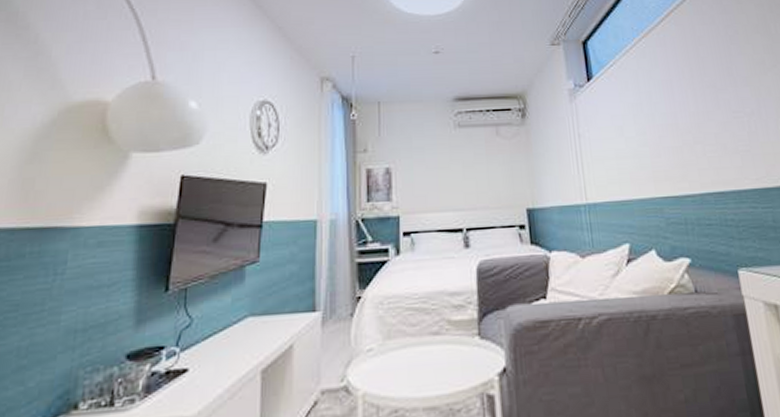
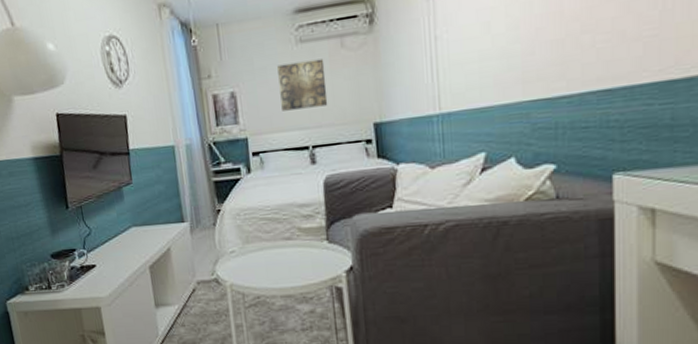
wall art: none [435,144,483,191] -> present [277,59,328,111]

